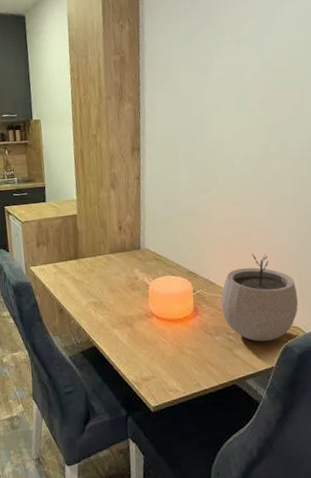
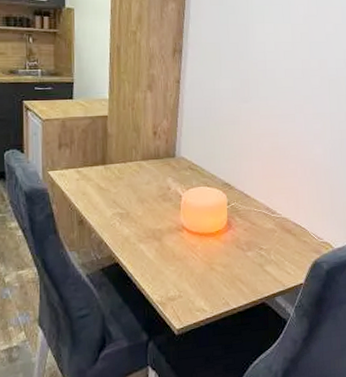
plant pot: present [221,253,299,342] -> none [255,166,329,258]

